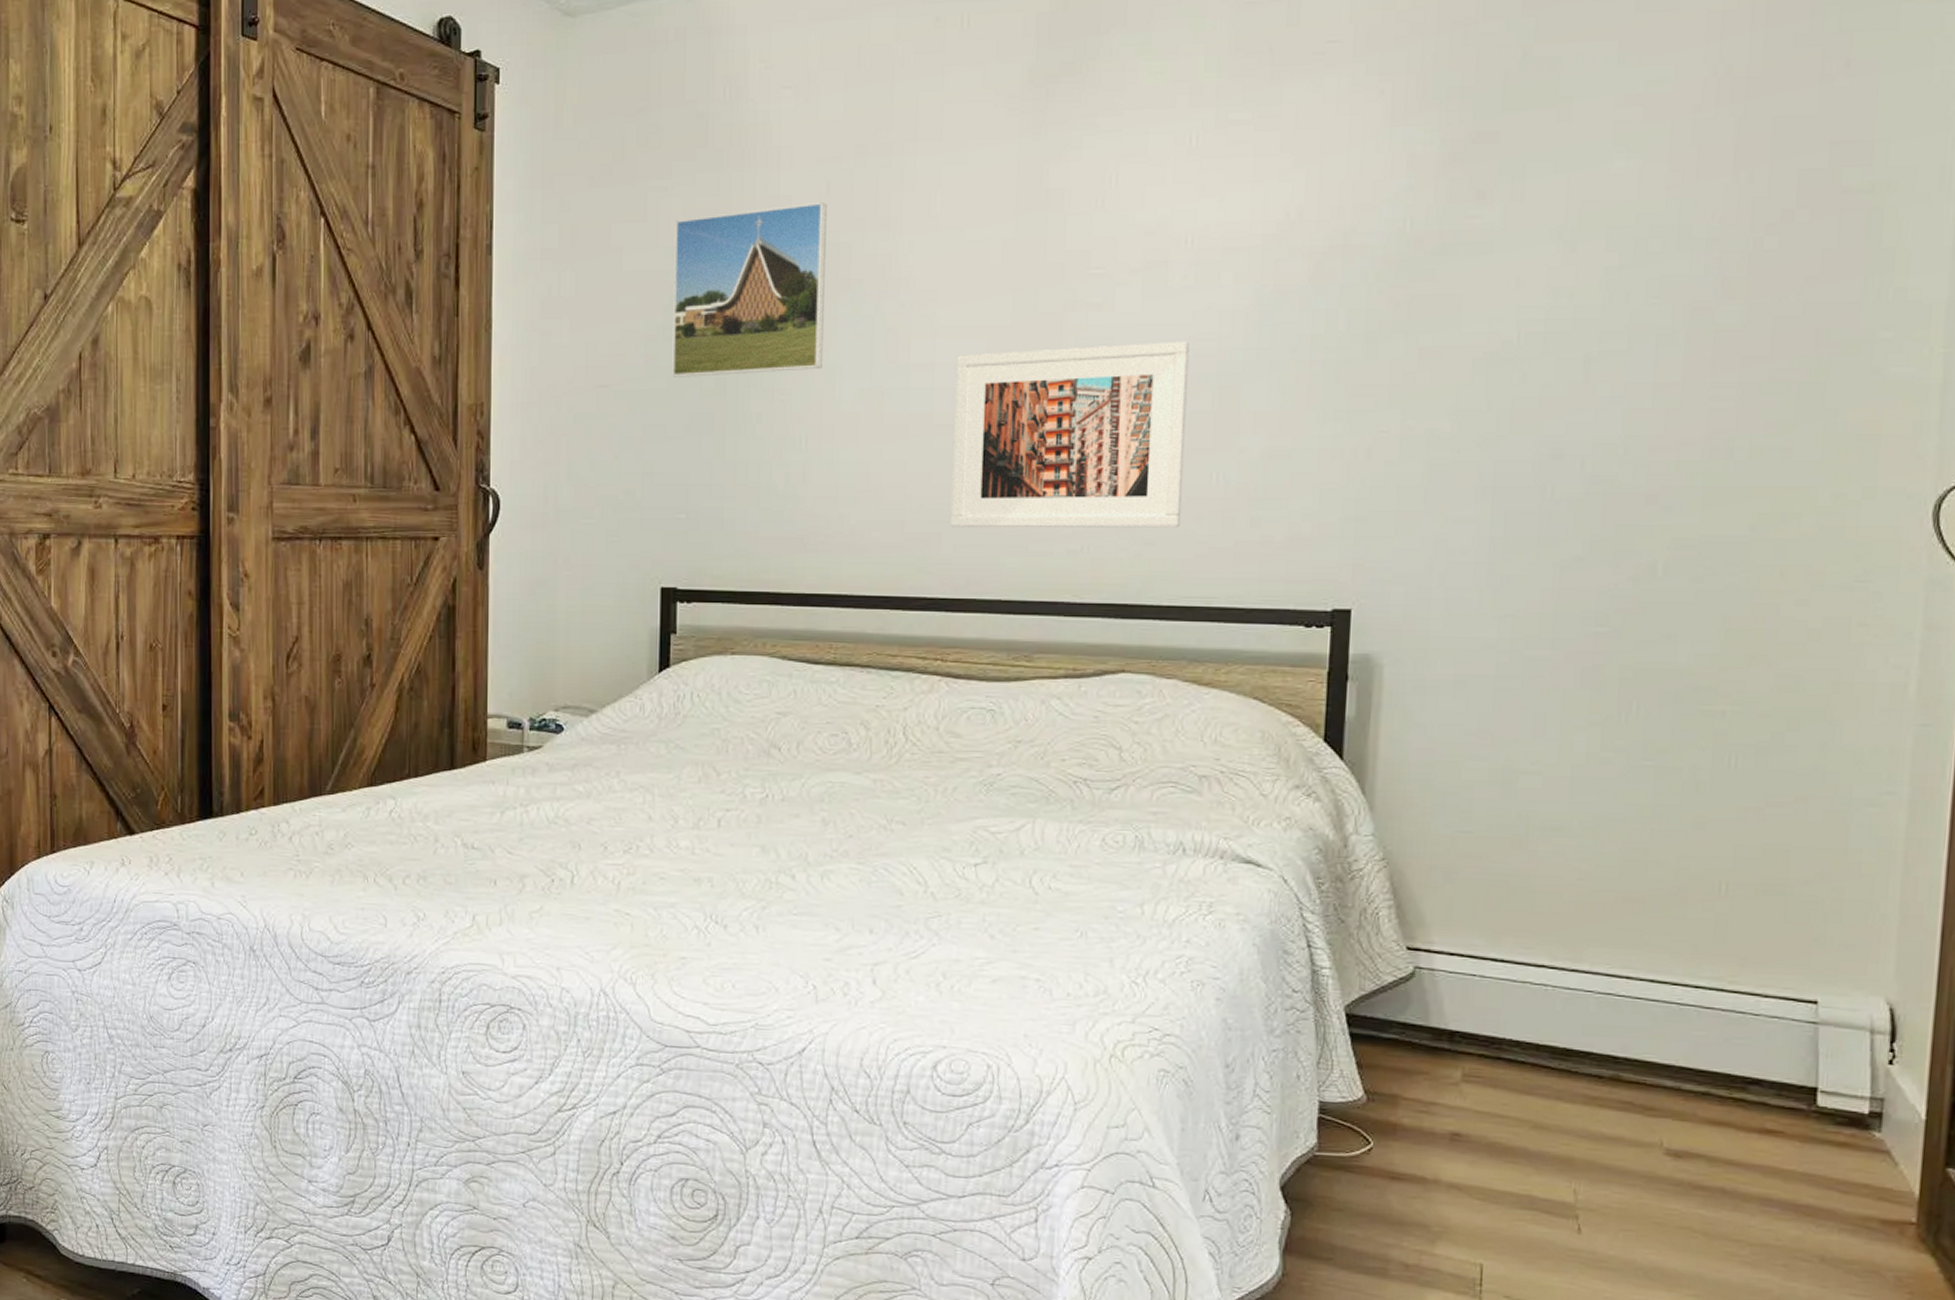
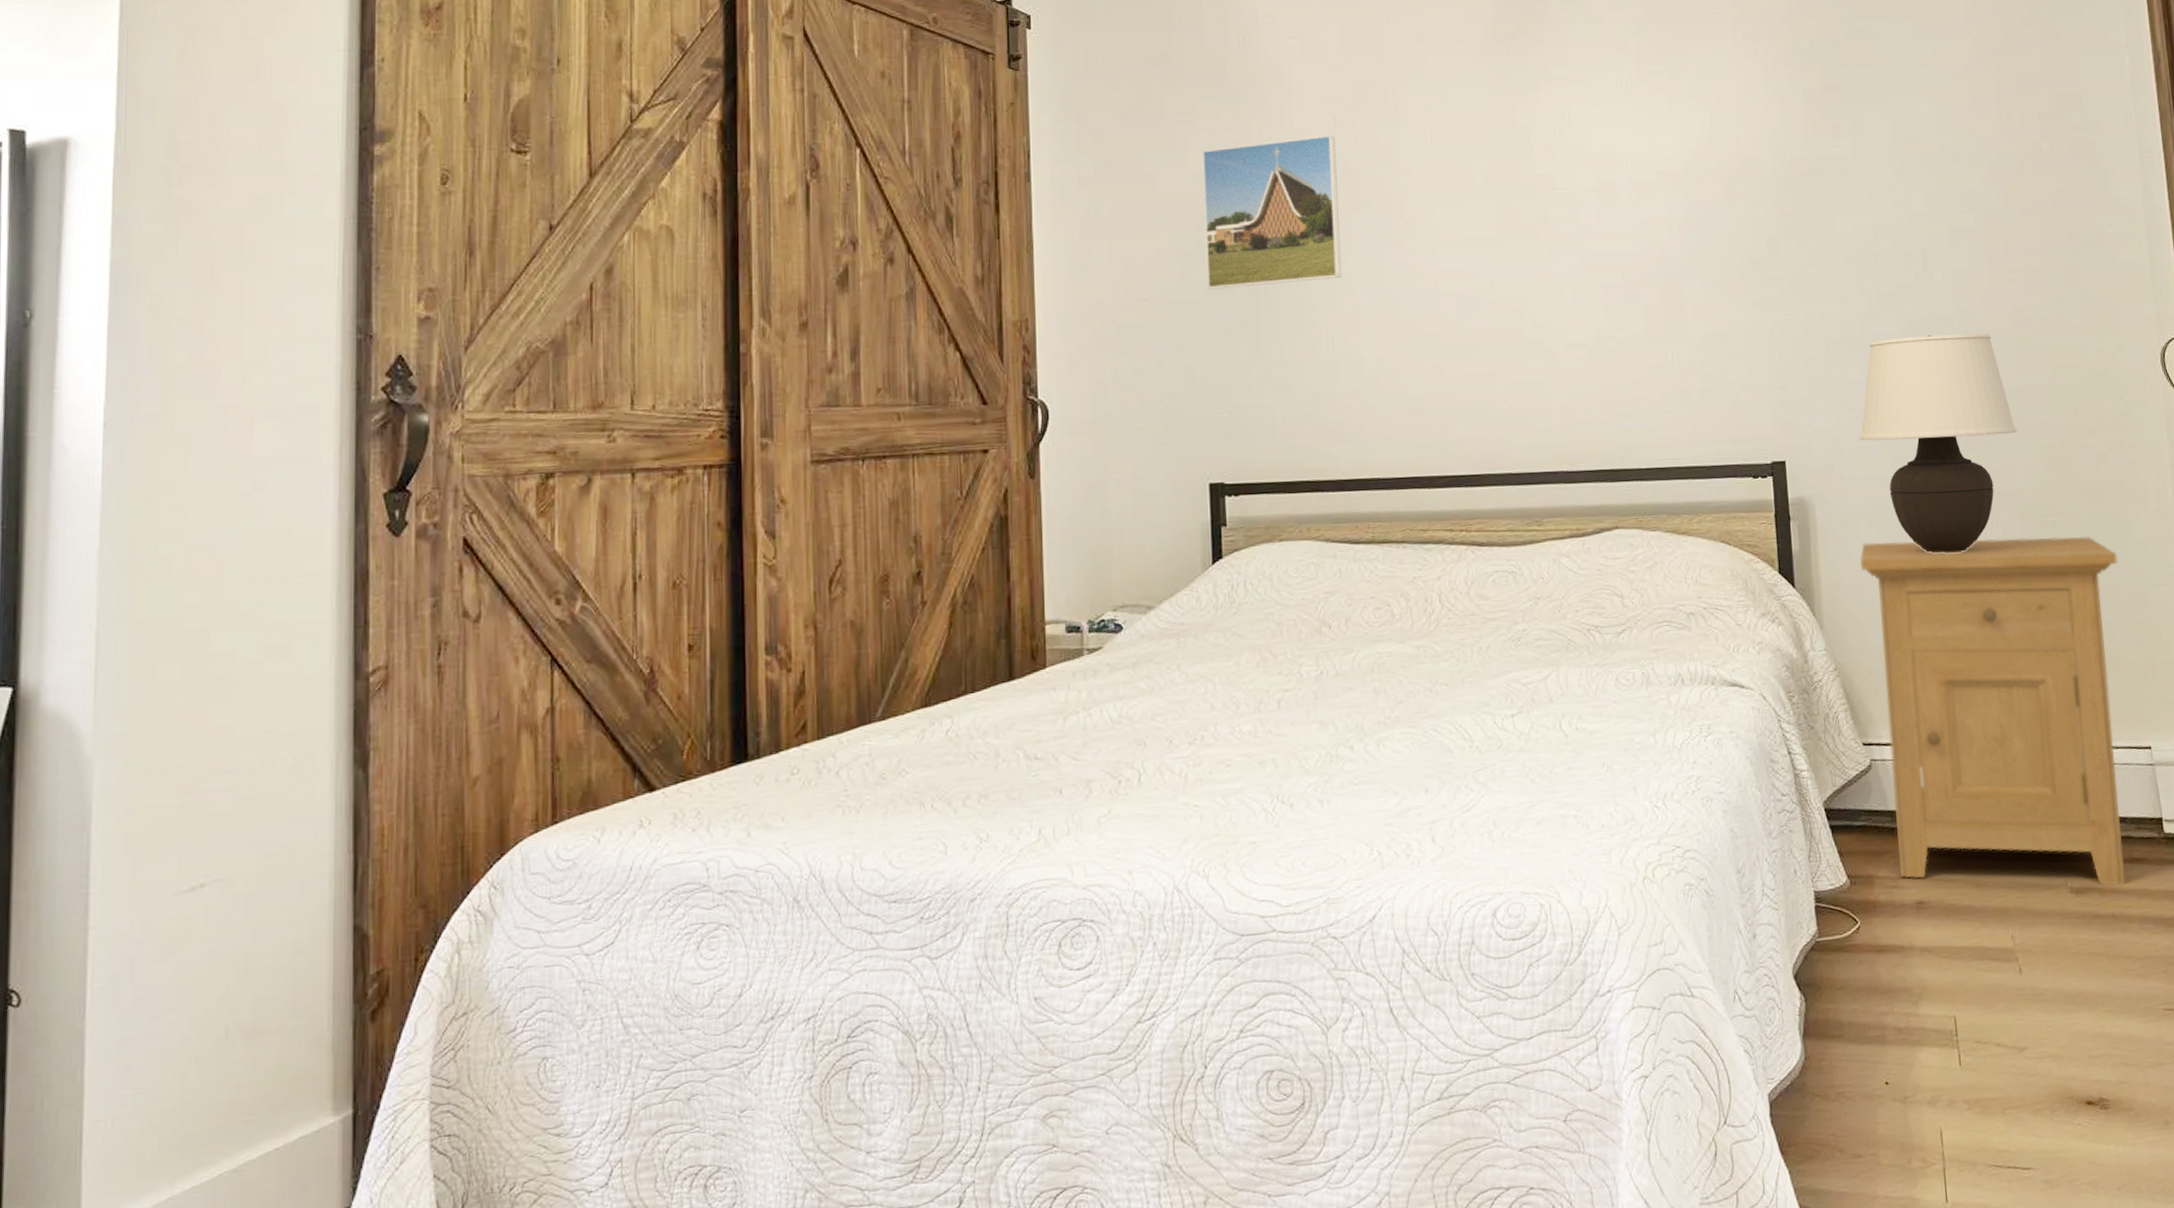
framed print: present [950,340,1190,528] -> none [1455,246,1649,412]
nightstand: none [1433,716,1812,1157] -> present [1860,536,2126,886]
table lamp: none [1457,465,1688,738] -> present [1859,333,2017,554]

